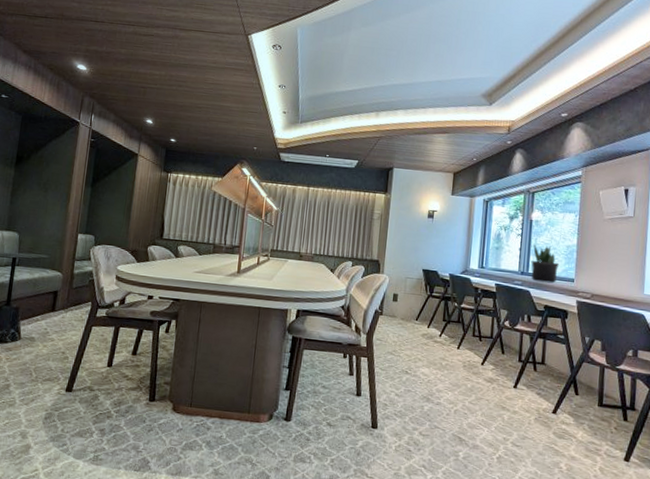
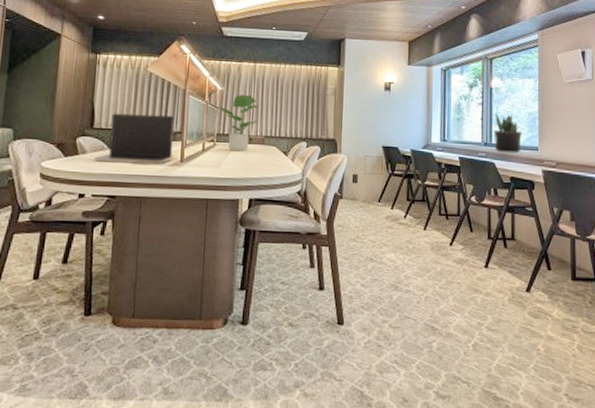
laptop computer: none [161,226,234,274] -> present [93,113,175,165]
potted plant: none [272,215,310,267] -> present [217,95,259,152]

